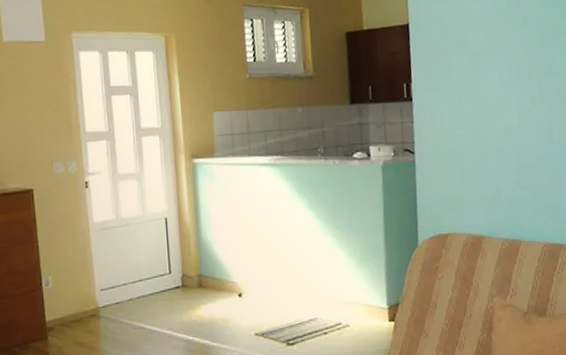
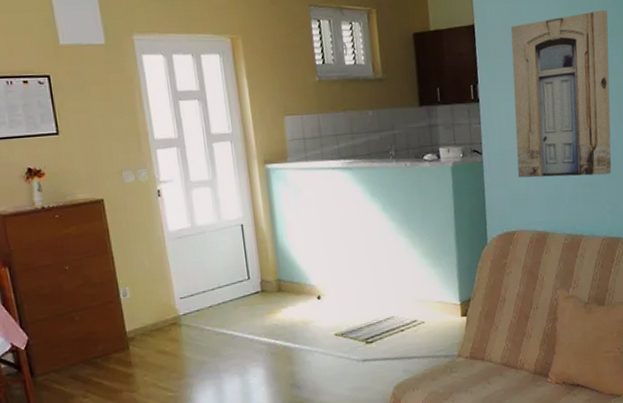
wall art: none [446,10,554,179] -> present [510,10,612,178]

